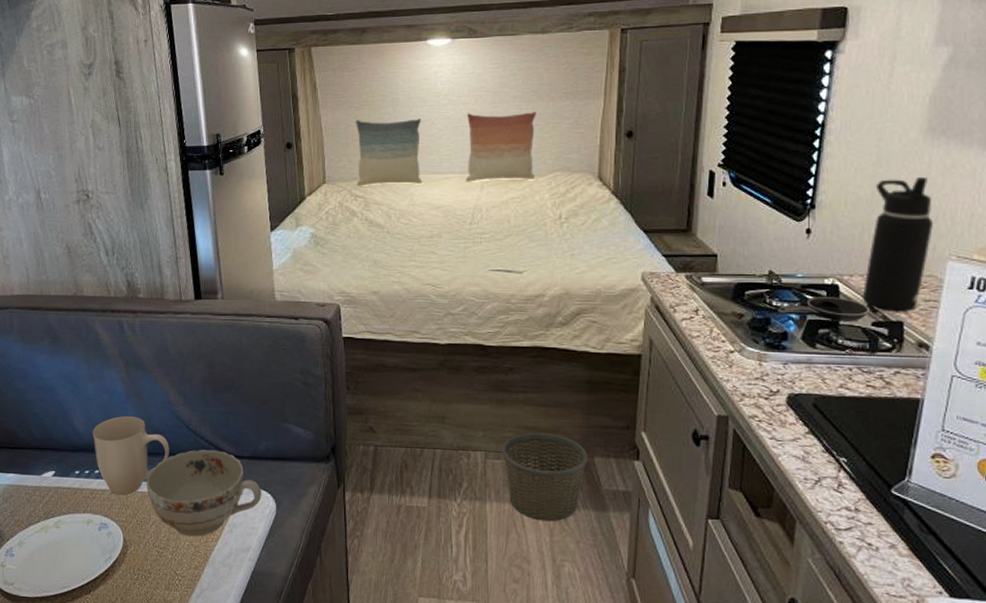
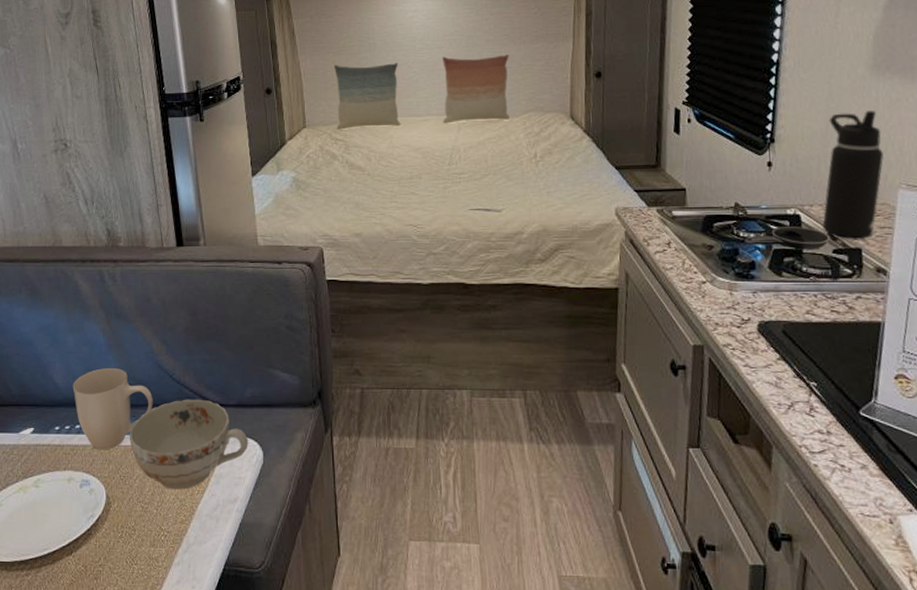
basket: present [501,432,588,522] -> none [487,368,571,458]

